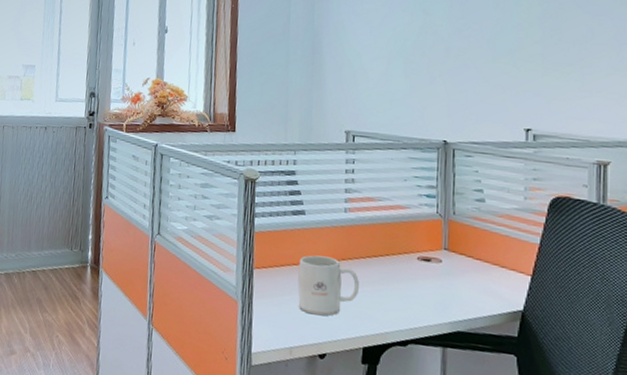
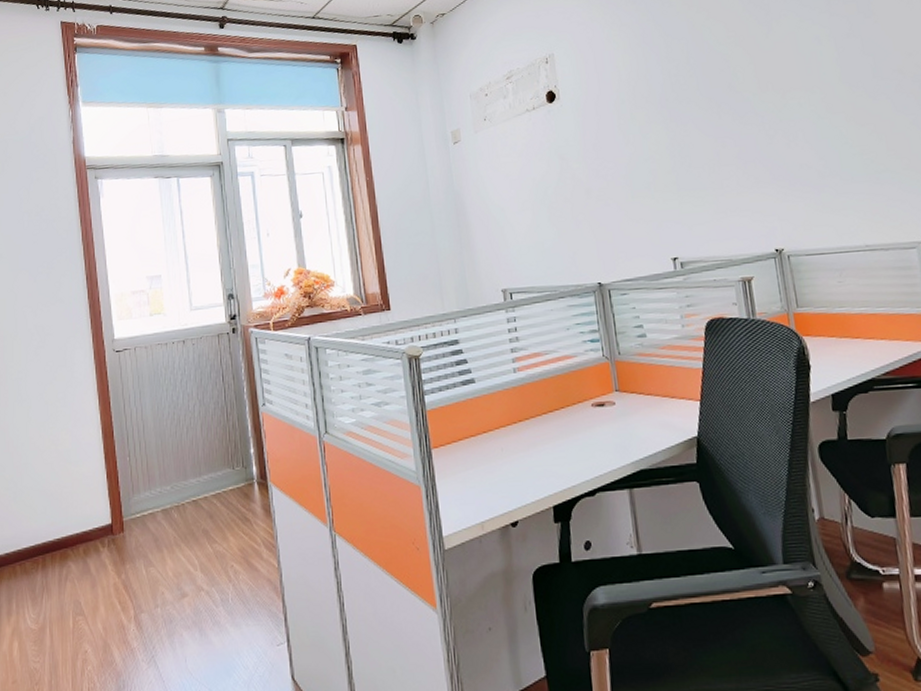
mug: present [297,255,359,316] -> none [476,421,540,484]

